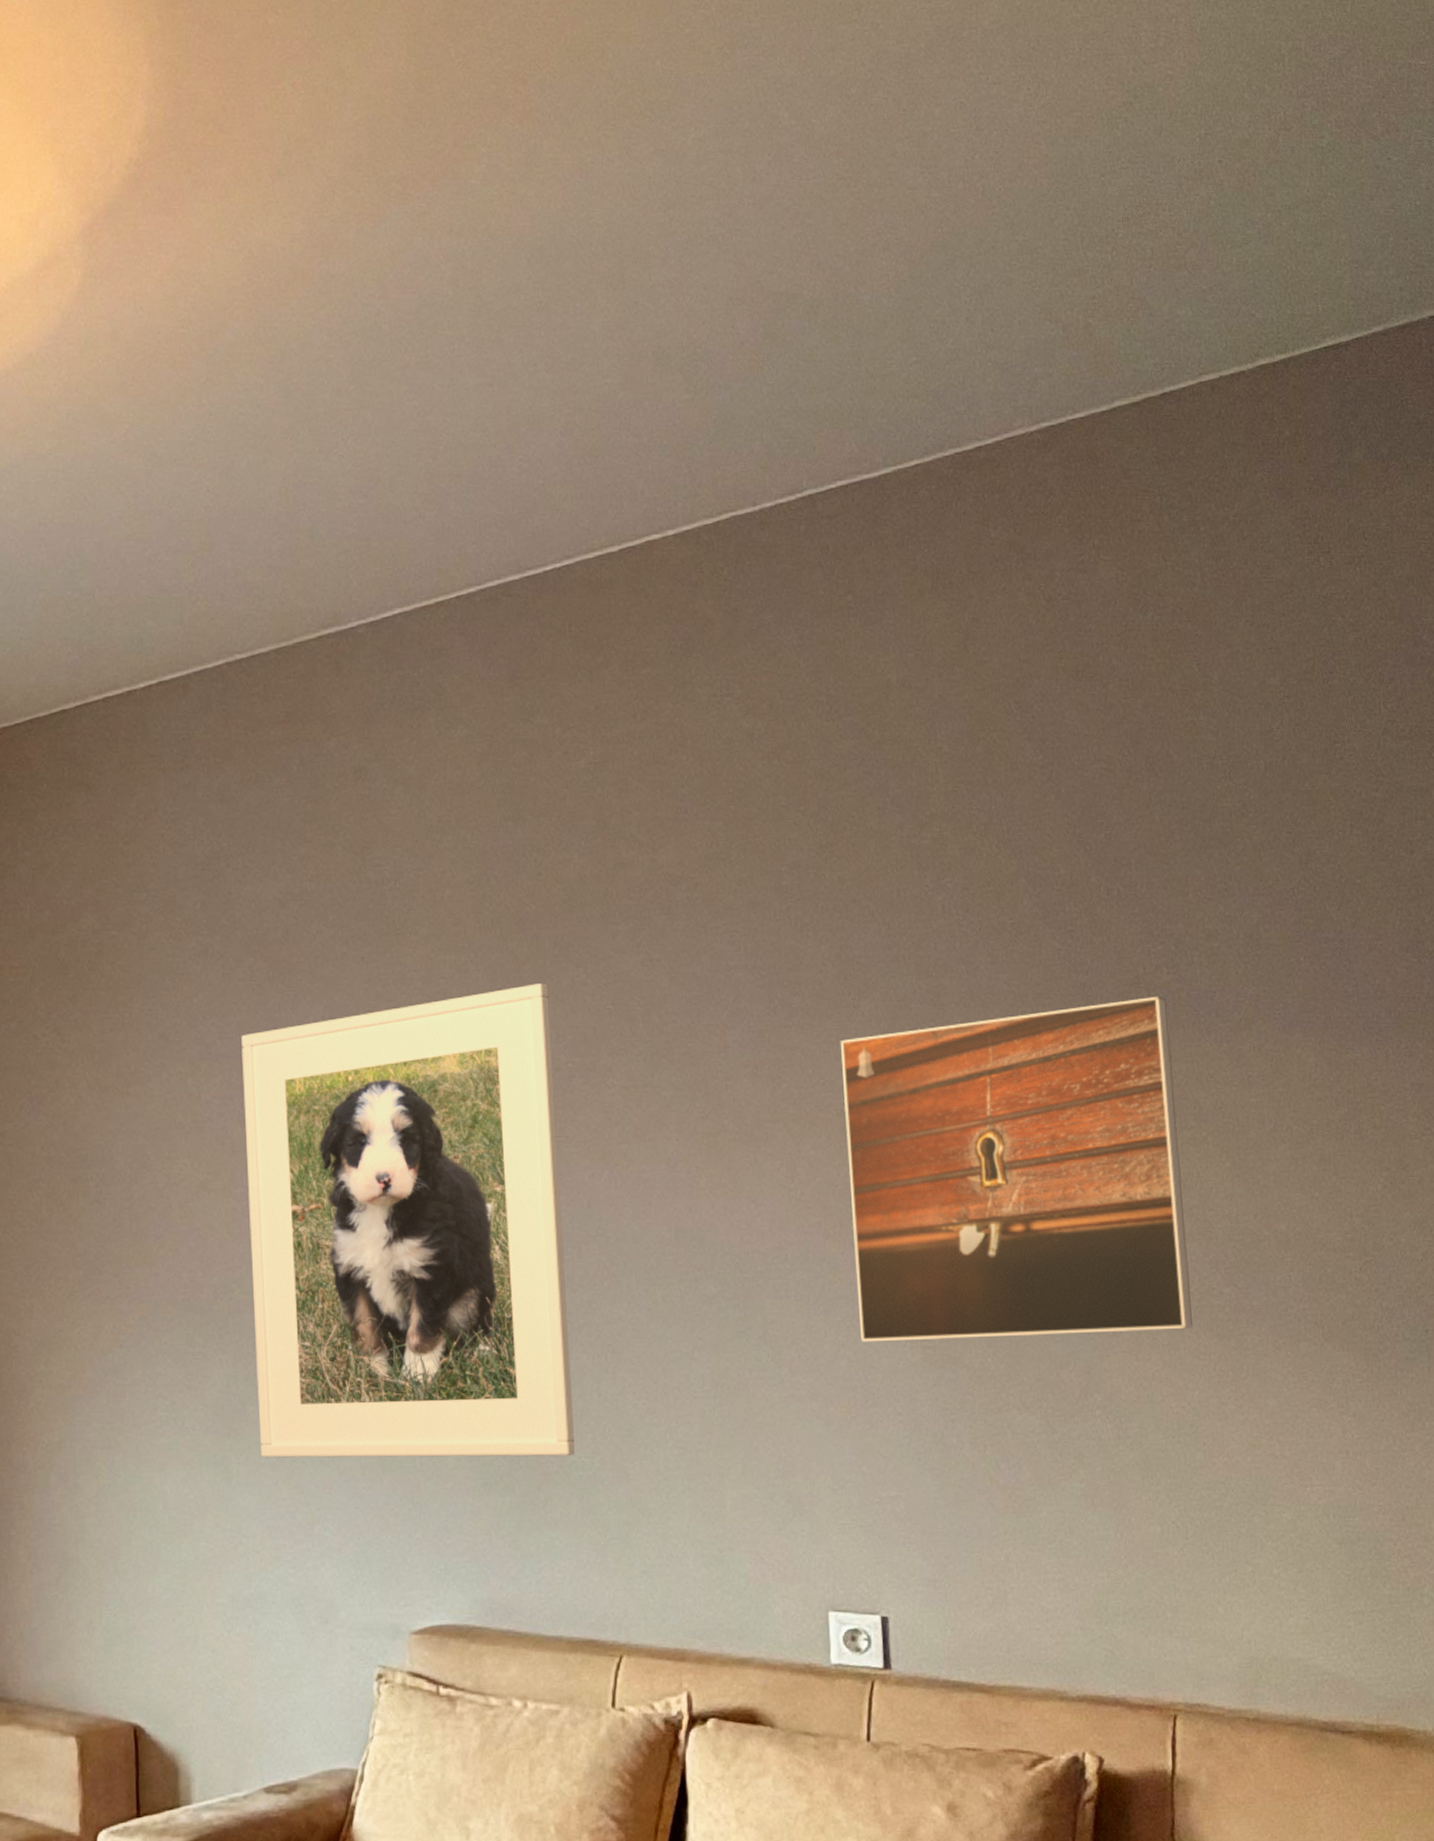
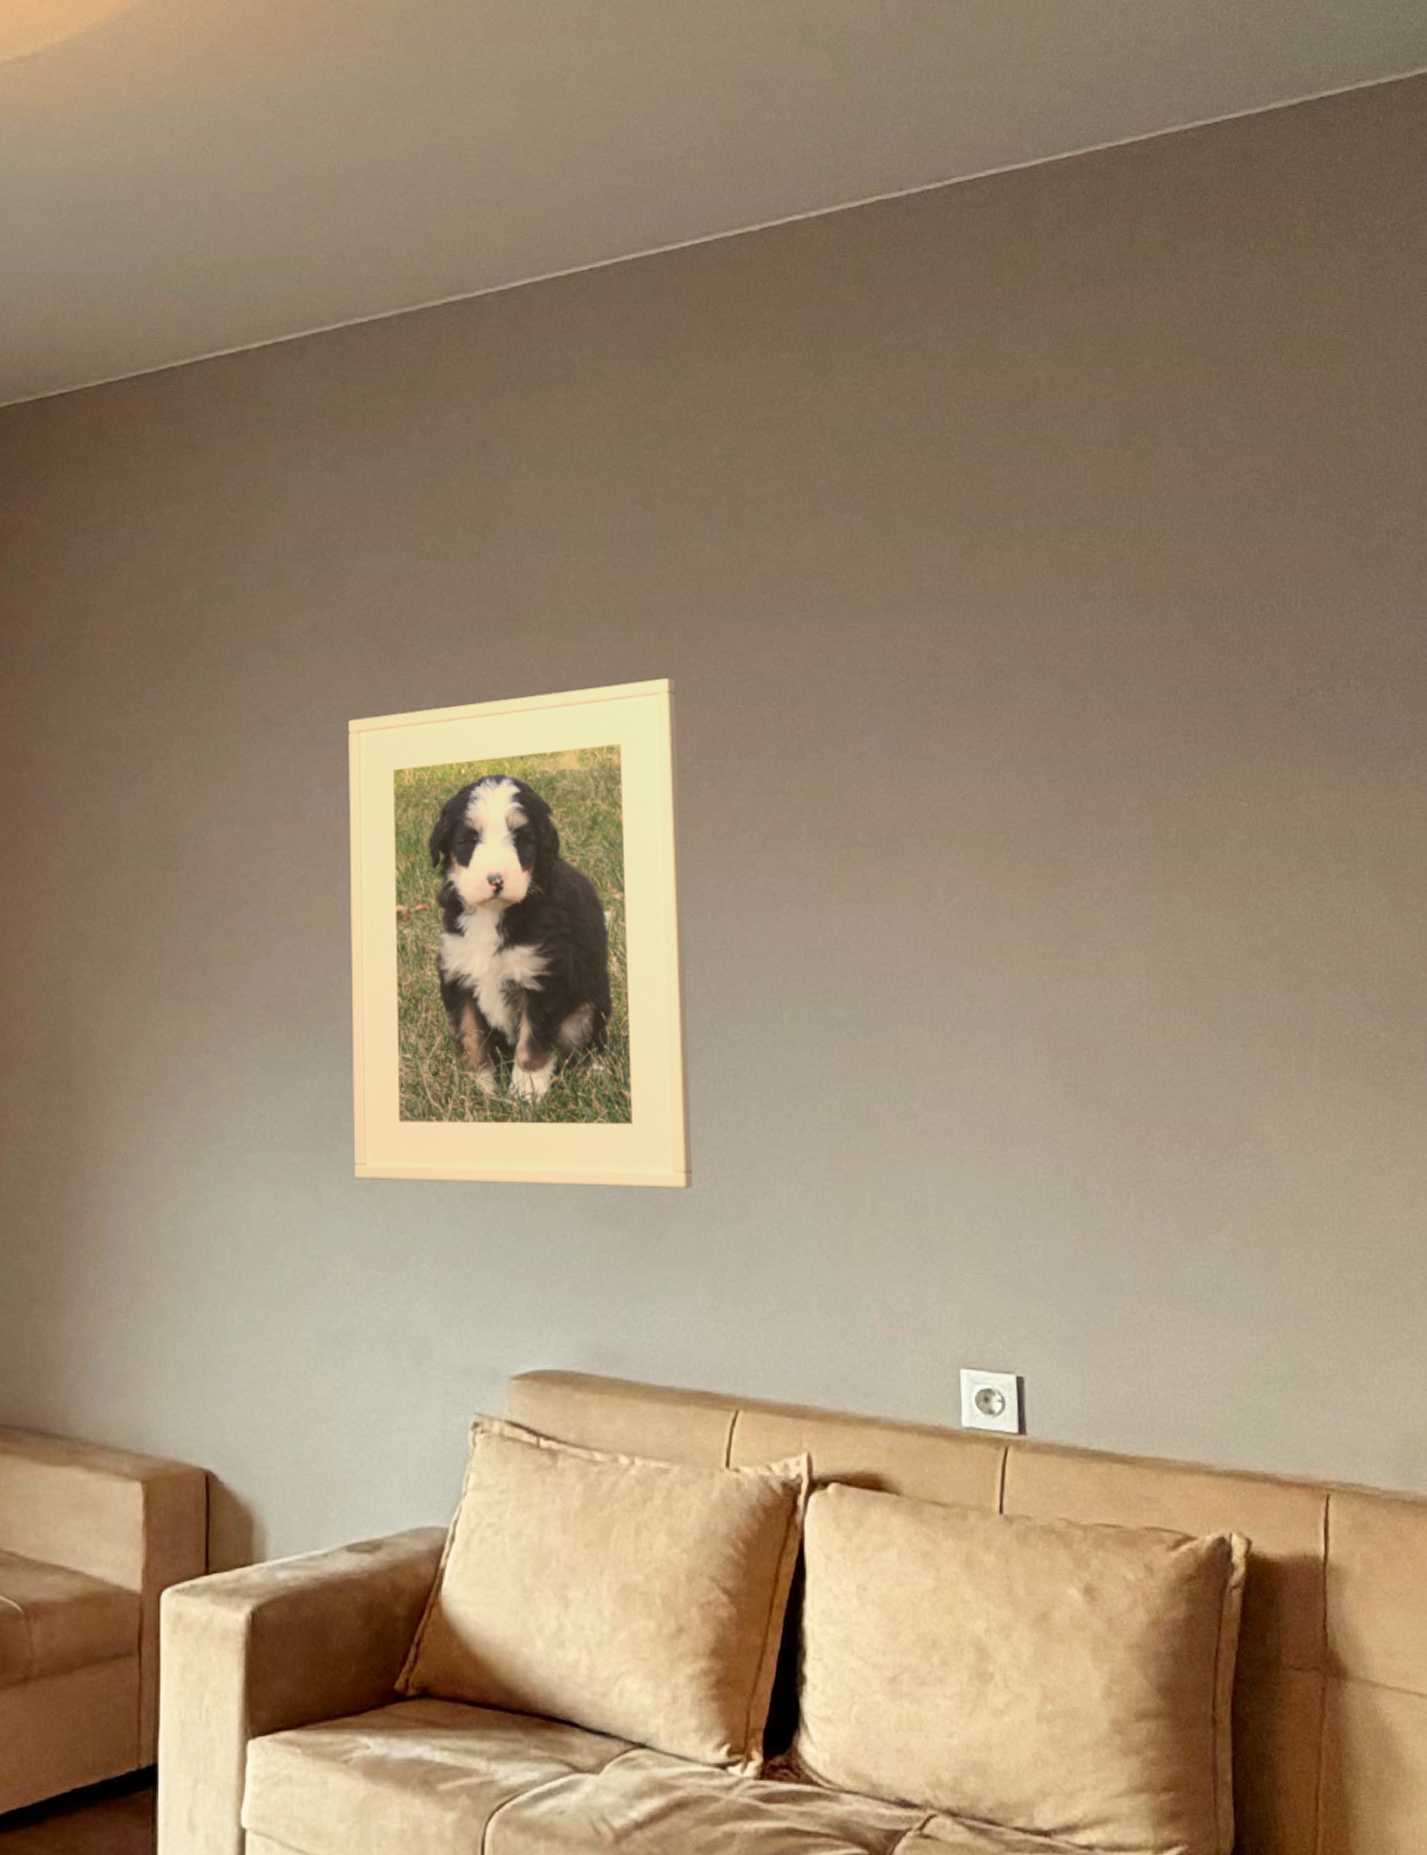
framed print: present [840,996,1193,1343] -> none [981,719,1347,1077]

